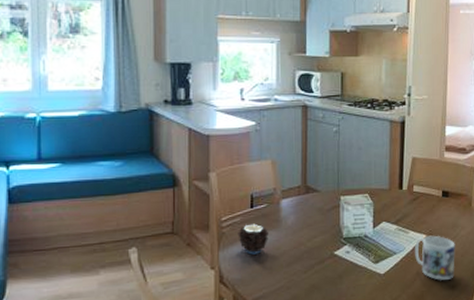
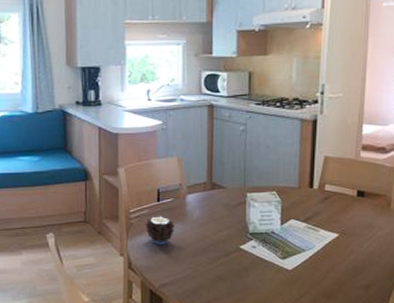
mug: present [415,235,455,280] -> none [326,235,371,280]

